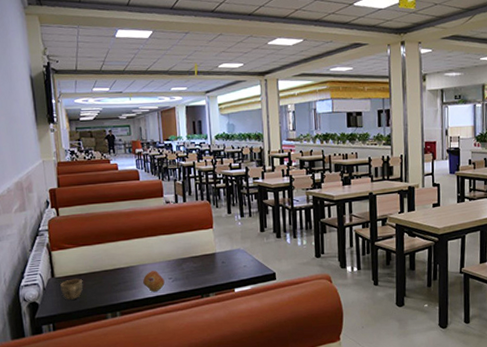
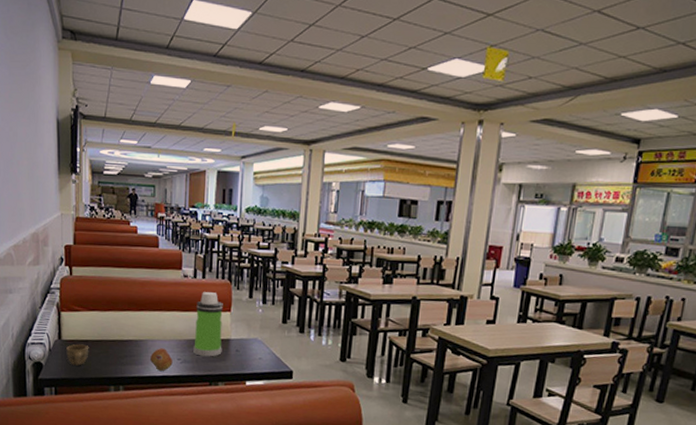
water bottle: none [180,213,210,273] -> present [193,292,223,357]

